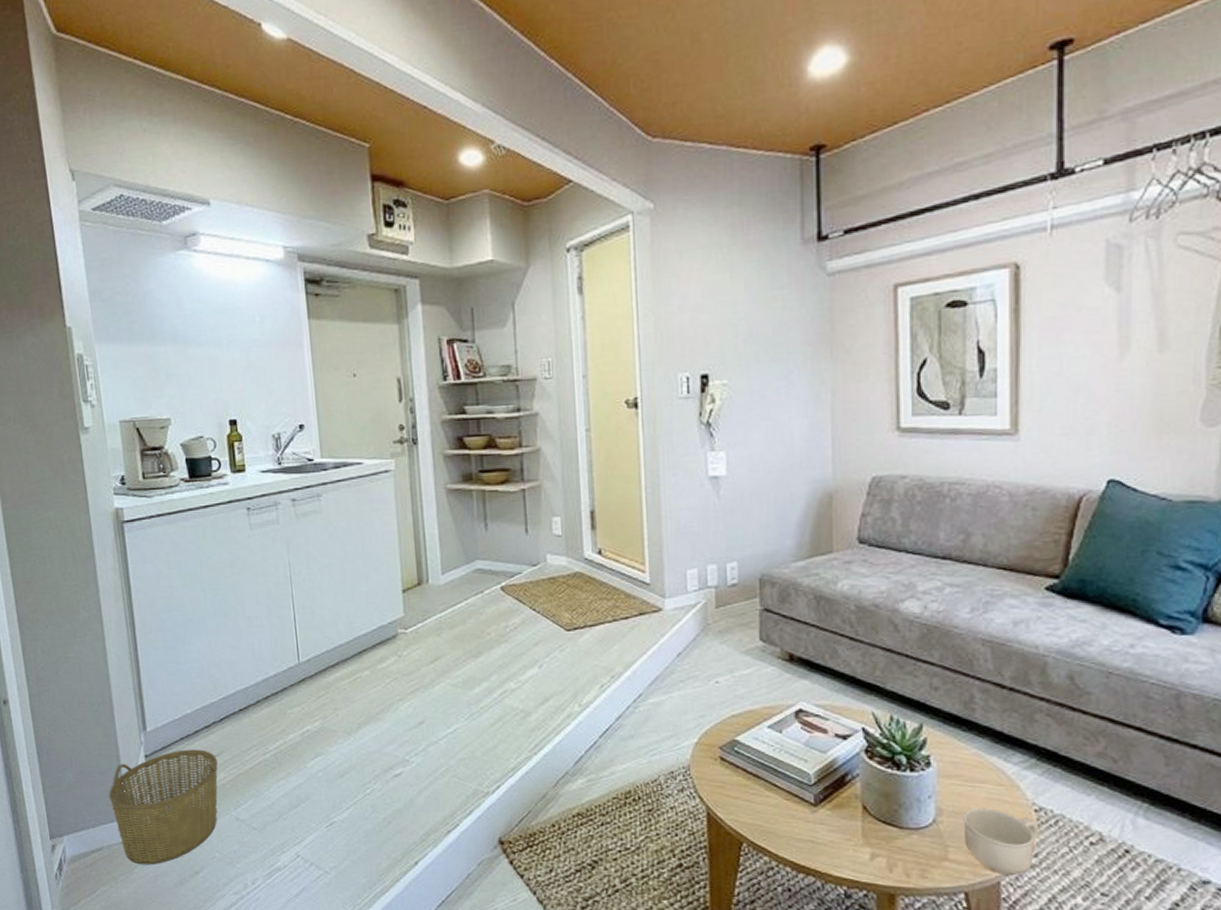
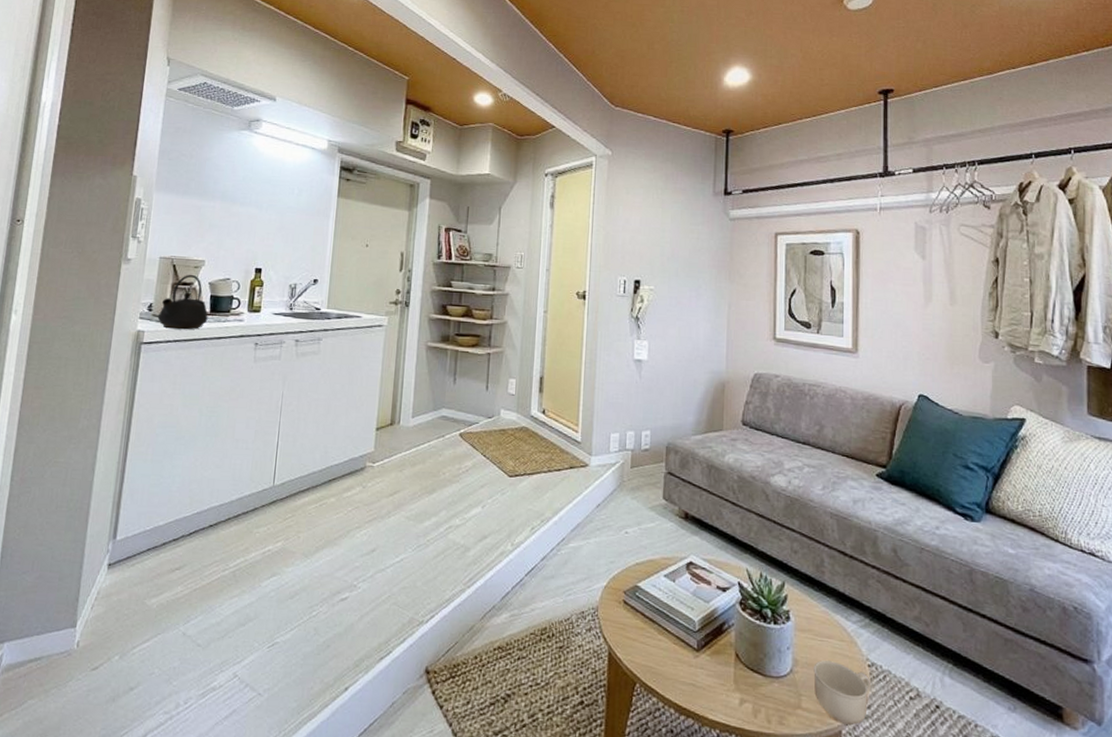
basket: present [108,749,219,865] -> none [62,560,179,678]
kettle: none [133,437,189,503] -> present [157,275,208,330]

